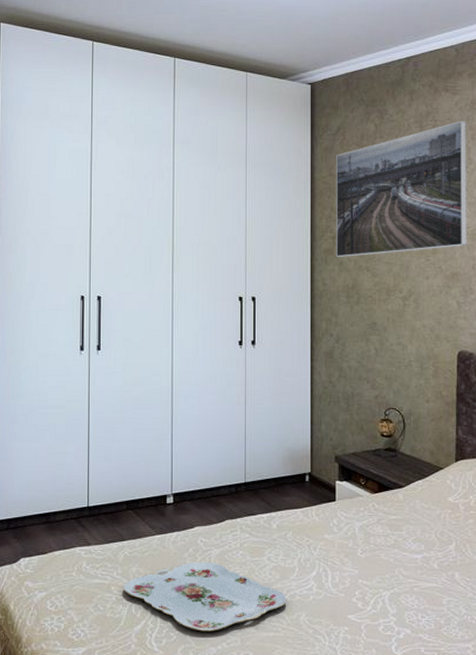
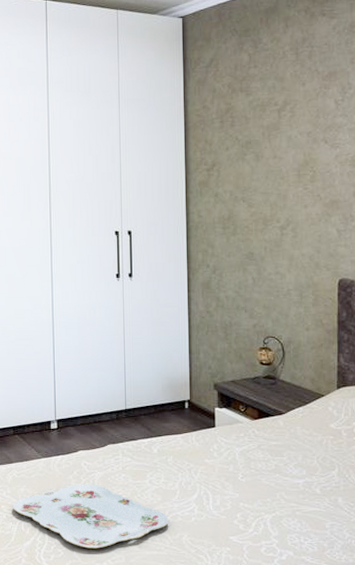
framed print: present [336,121,467,258] -> none [210,45,347,190]

